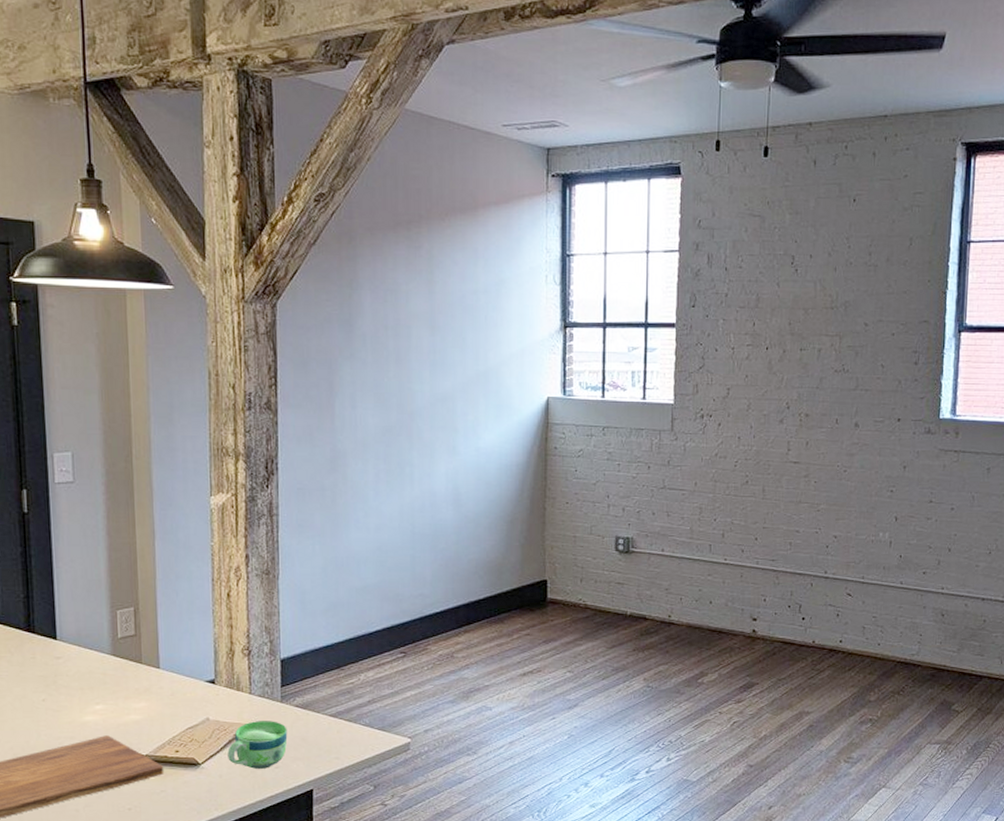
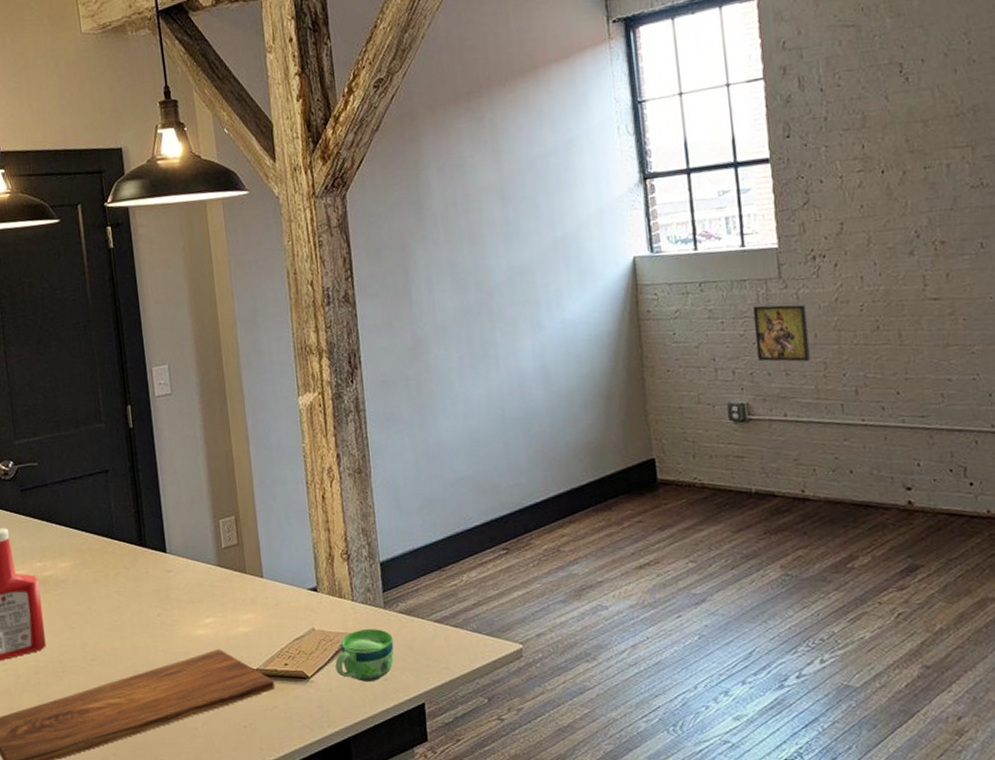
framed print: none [645,453,691,505] -> present [752,304,810,362]

